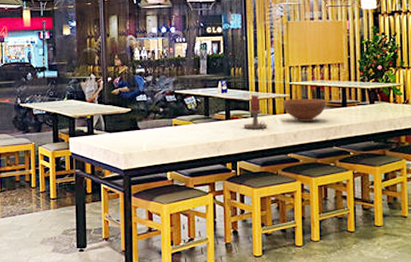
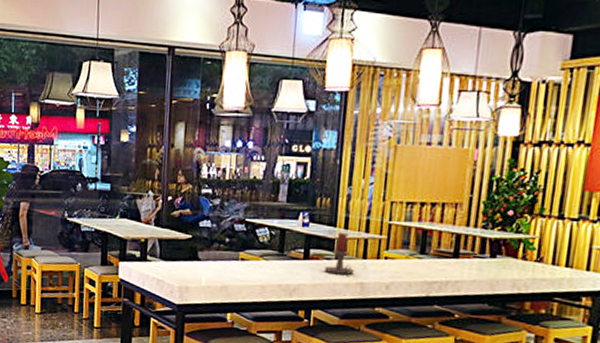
fruit bowl: present [282,98,327,122] -> none [376,241,434,272]

